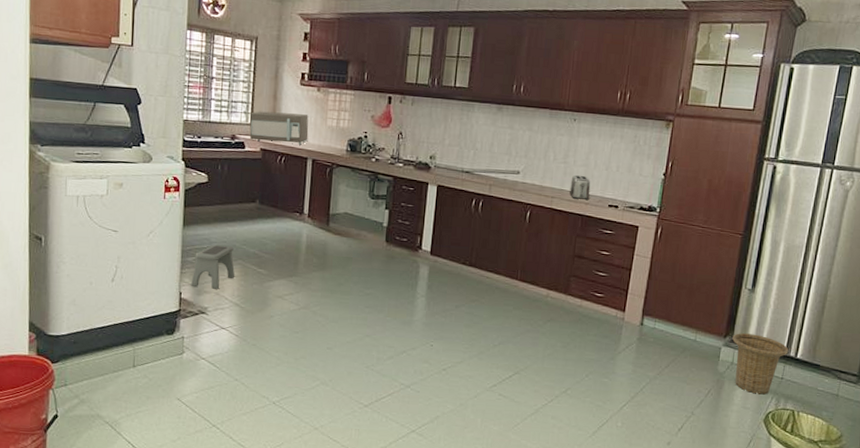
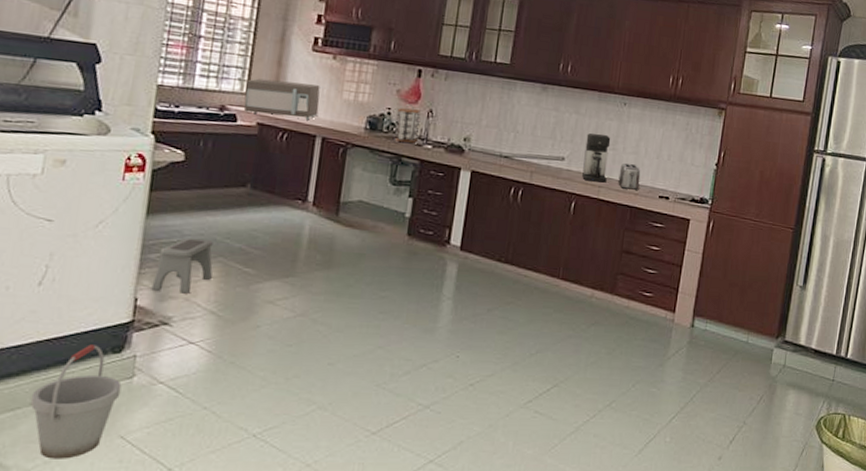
bucket: none [114,327,175,414] -> present [30,344,122,459]
spice rack: none [371,127,392,162] -> present [395,103,421,143]
coffee maker: none [536,148,562,194] -> present [582,133,611,183]
basket: present [732,333,789,395] -> none [784,333,839,399]

